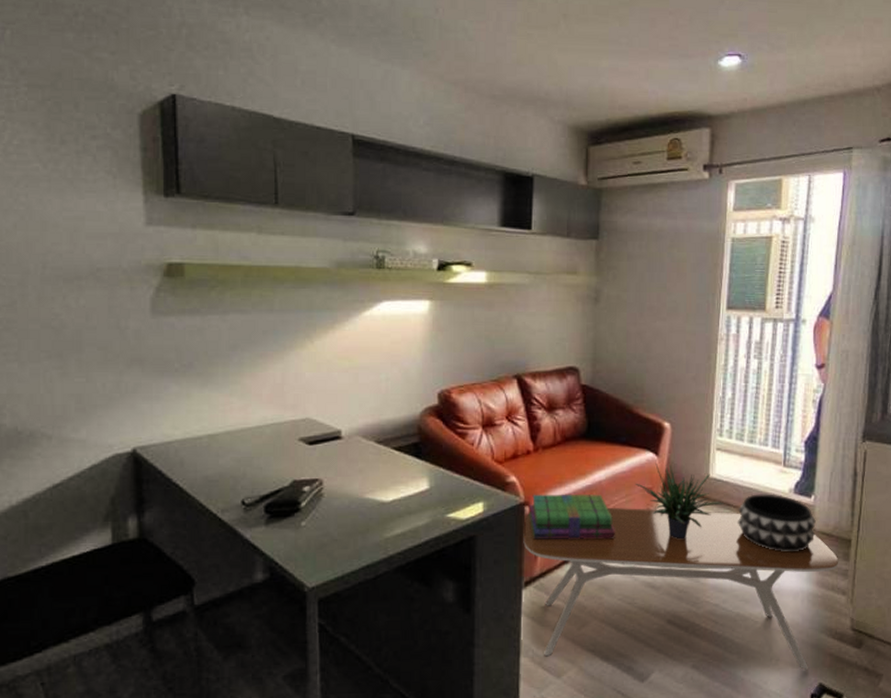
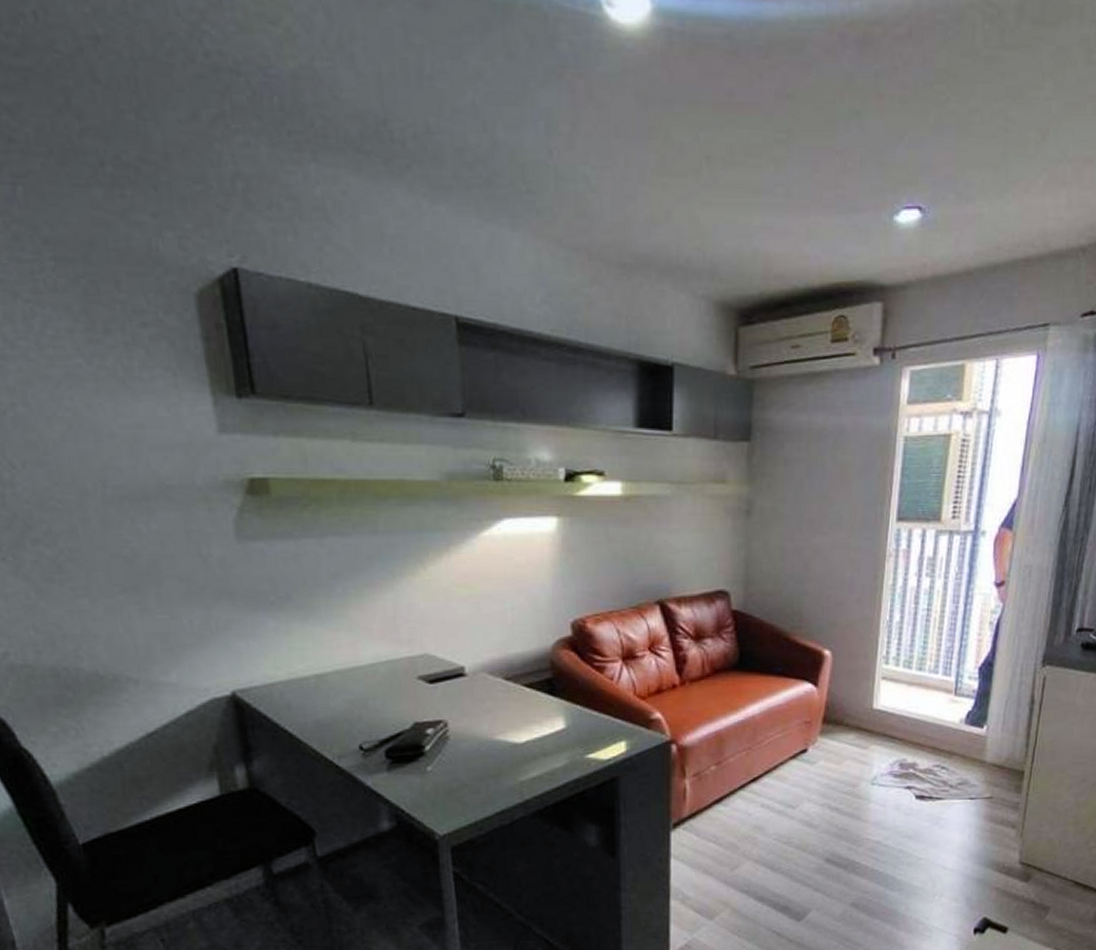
coffee table: present [523,507,839,670] -> none [670,743,1010,905]
stack of books: present [530,493,615,540] -> none [677,729,770,779]
potted plant: present [635,460,725,538] -> none [792,691,889,775]
decorative bowl: present [737,494,816,552] -> none [902,725,987,786]

